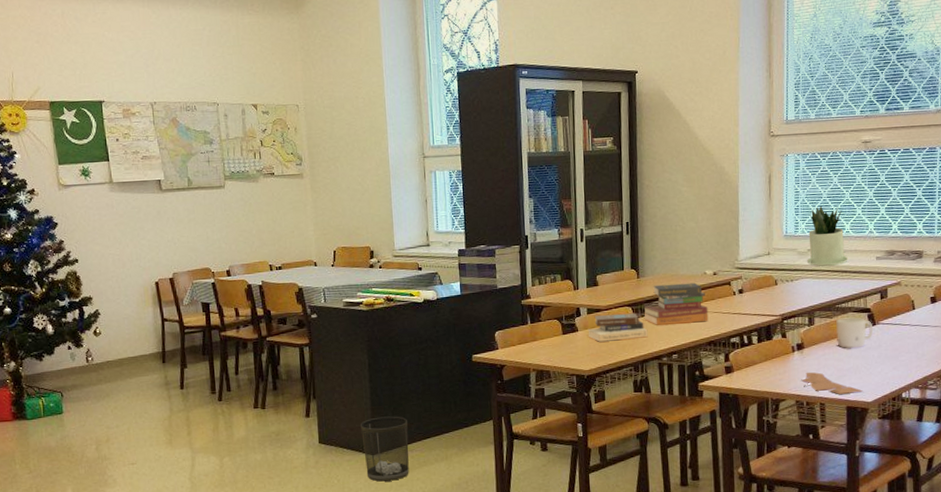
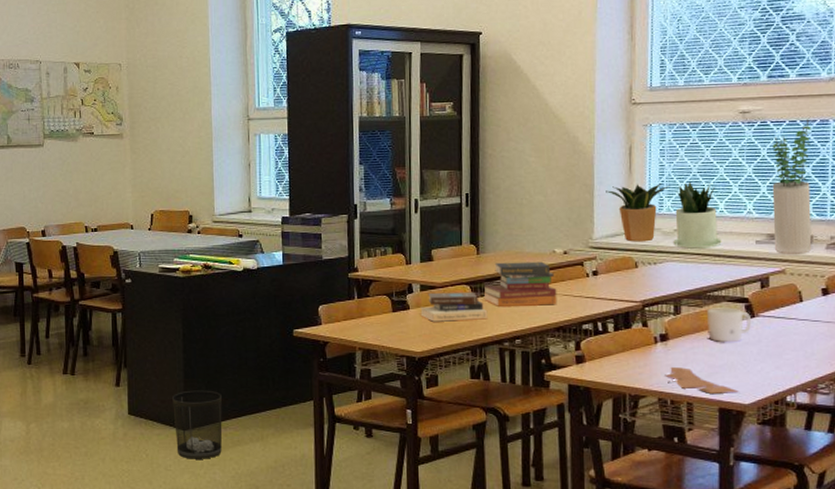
potted plant: none [749,208,804,262] -> present [606,183,670,242]
vase: none [889,147,923,269] -> present [772,119,812,255]

